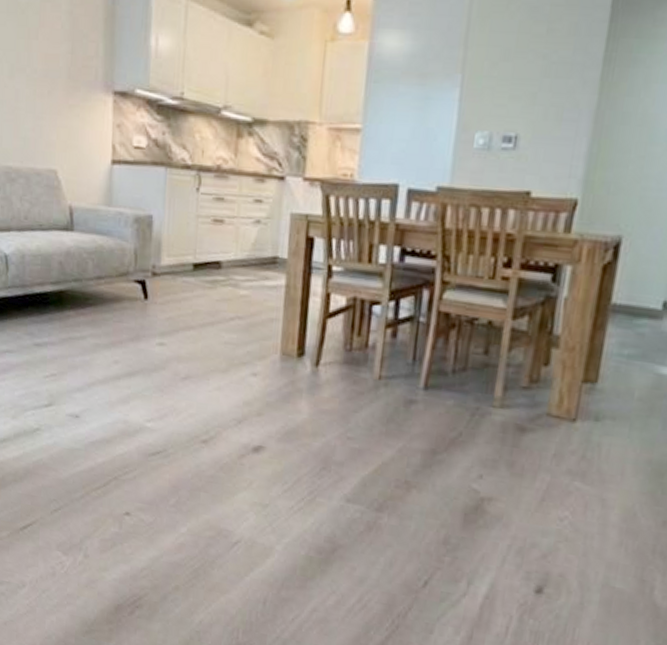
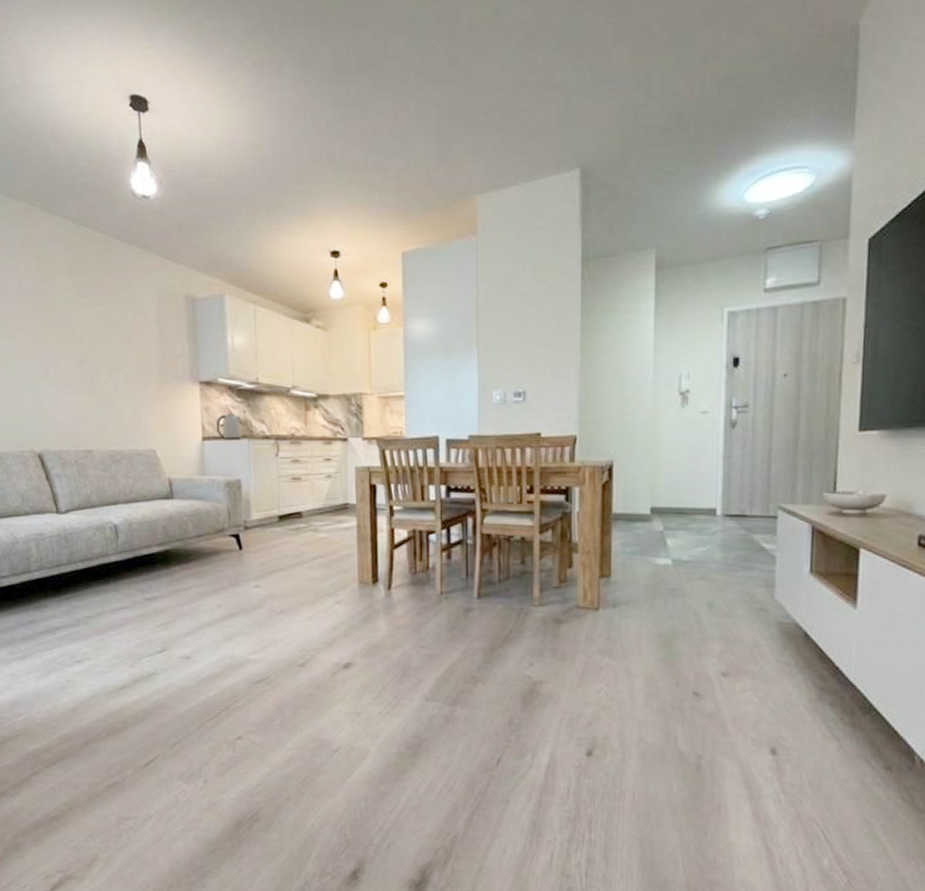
kettle: none [129,133,158,167] -> present [217,414,241,440]

